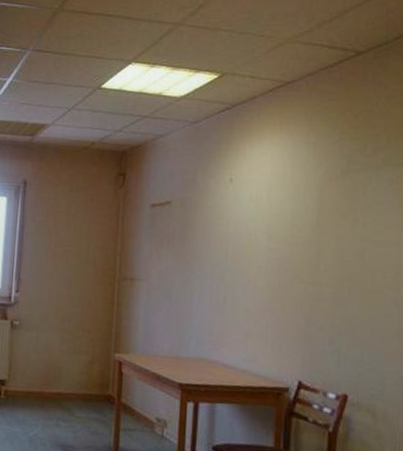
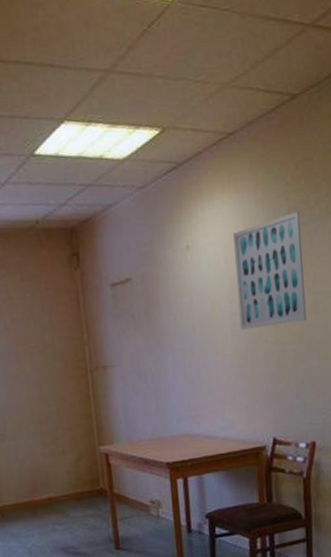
wall art: none [276,159,354,267] -> present [233,211,307,330]

